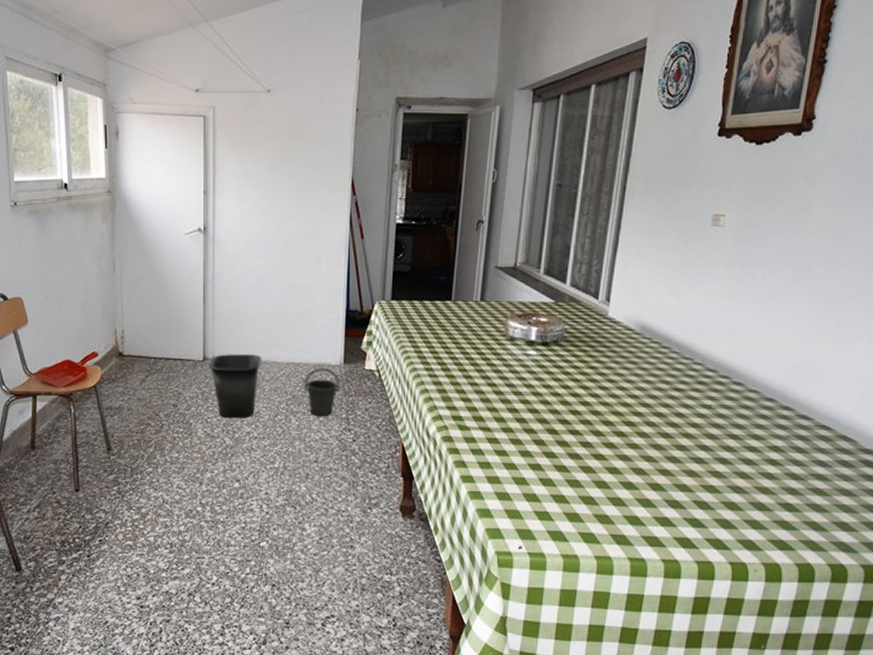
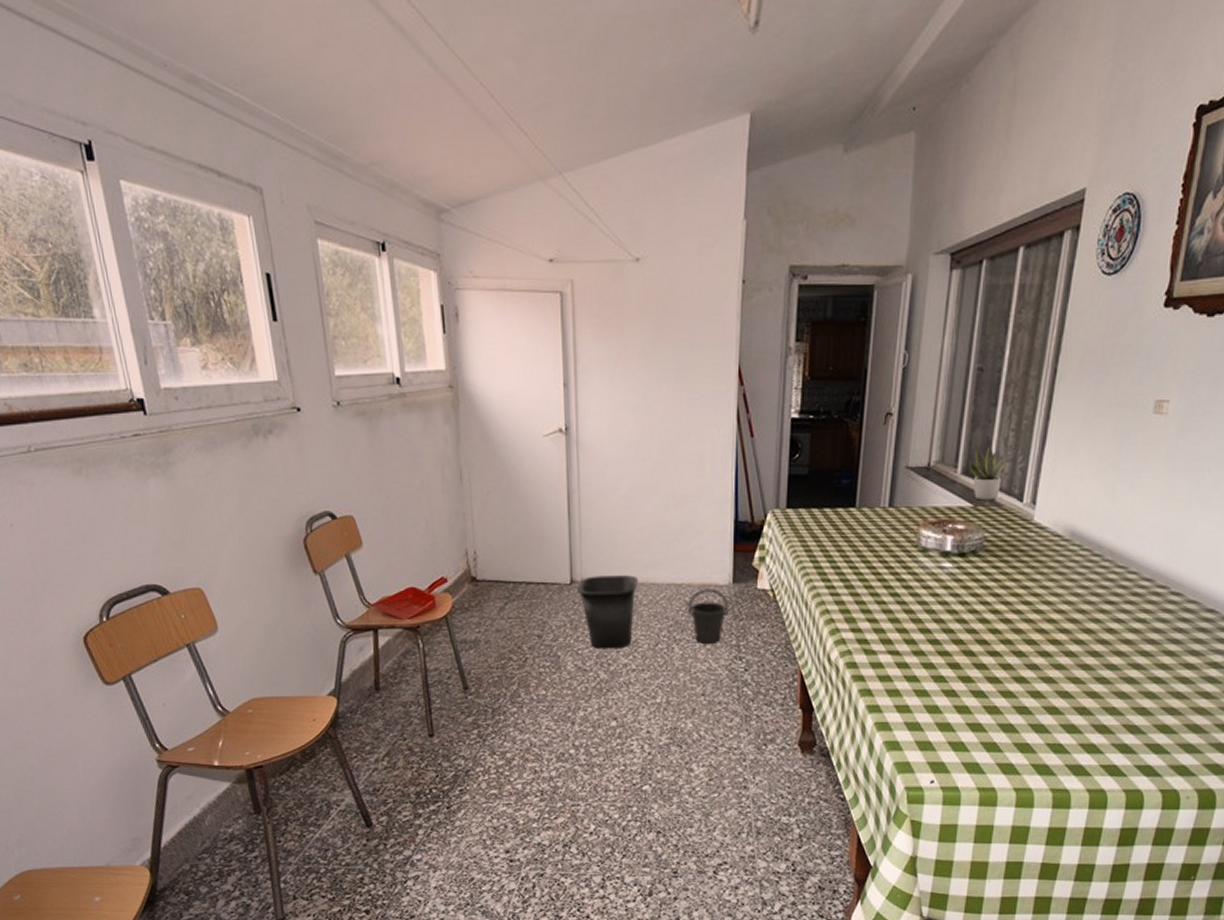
potted plant: none [551,249,585,297] -> present [970,444,1009,501]

